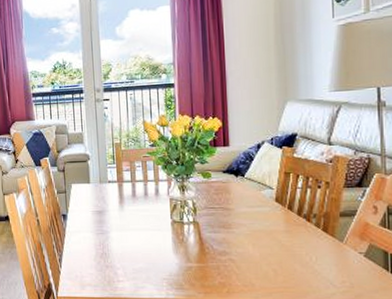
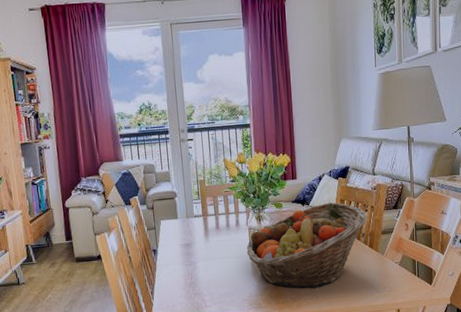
fruit basket: none [167,175,319,275] -> present [246,202,367,289]

